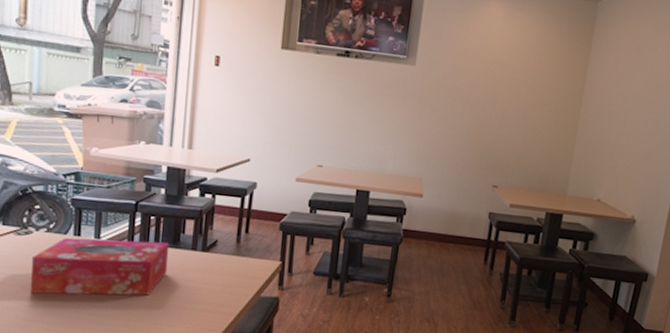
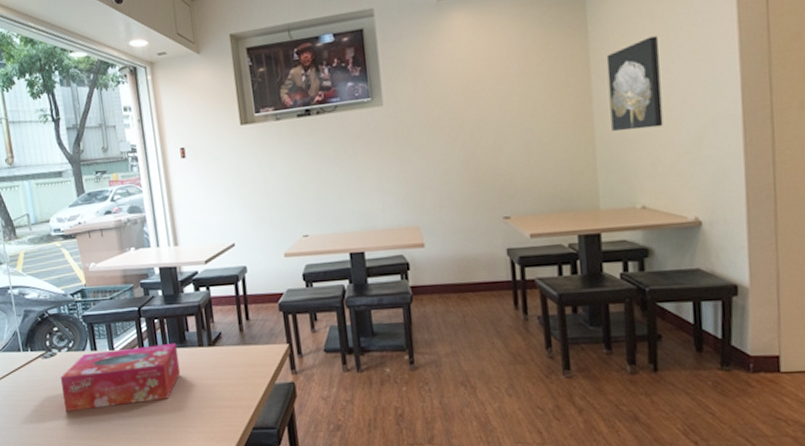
wall art: none [590,66,640,139] -> present [606,36,664,131]

